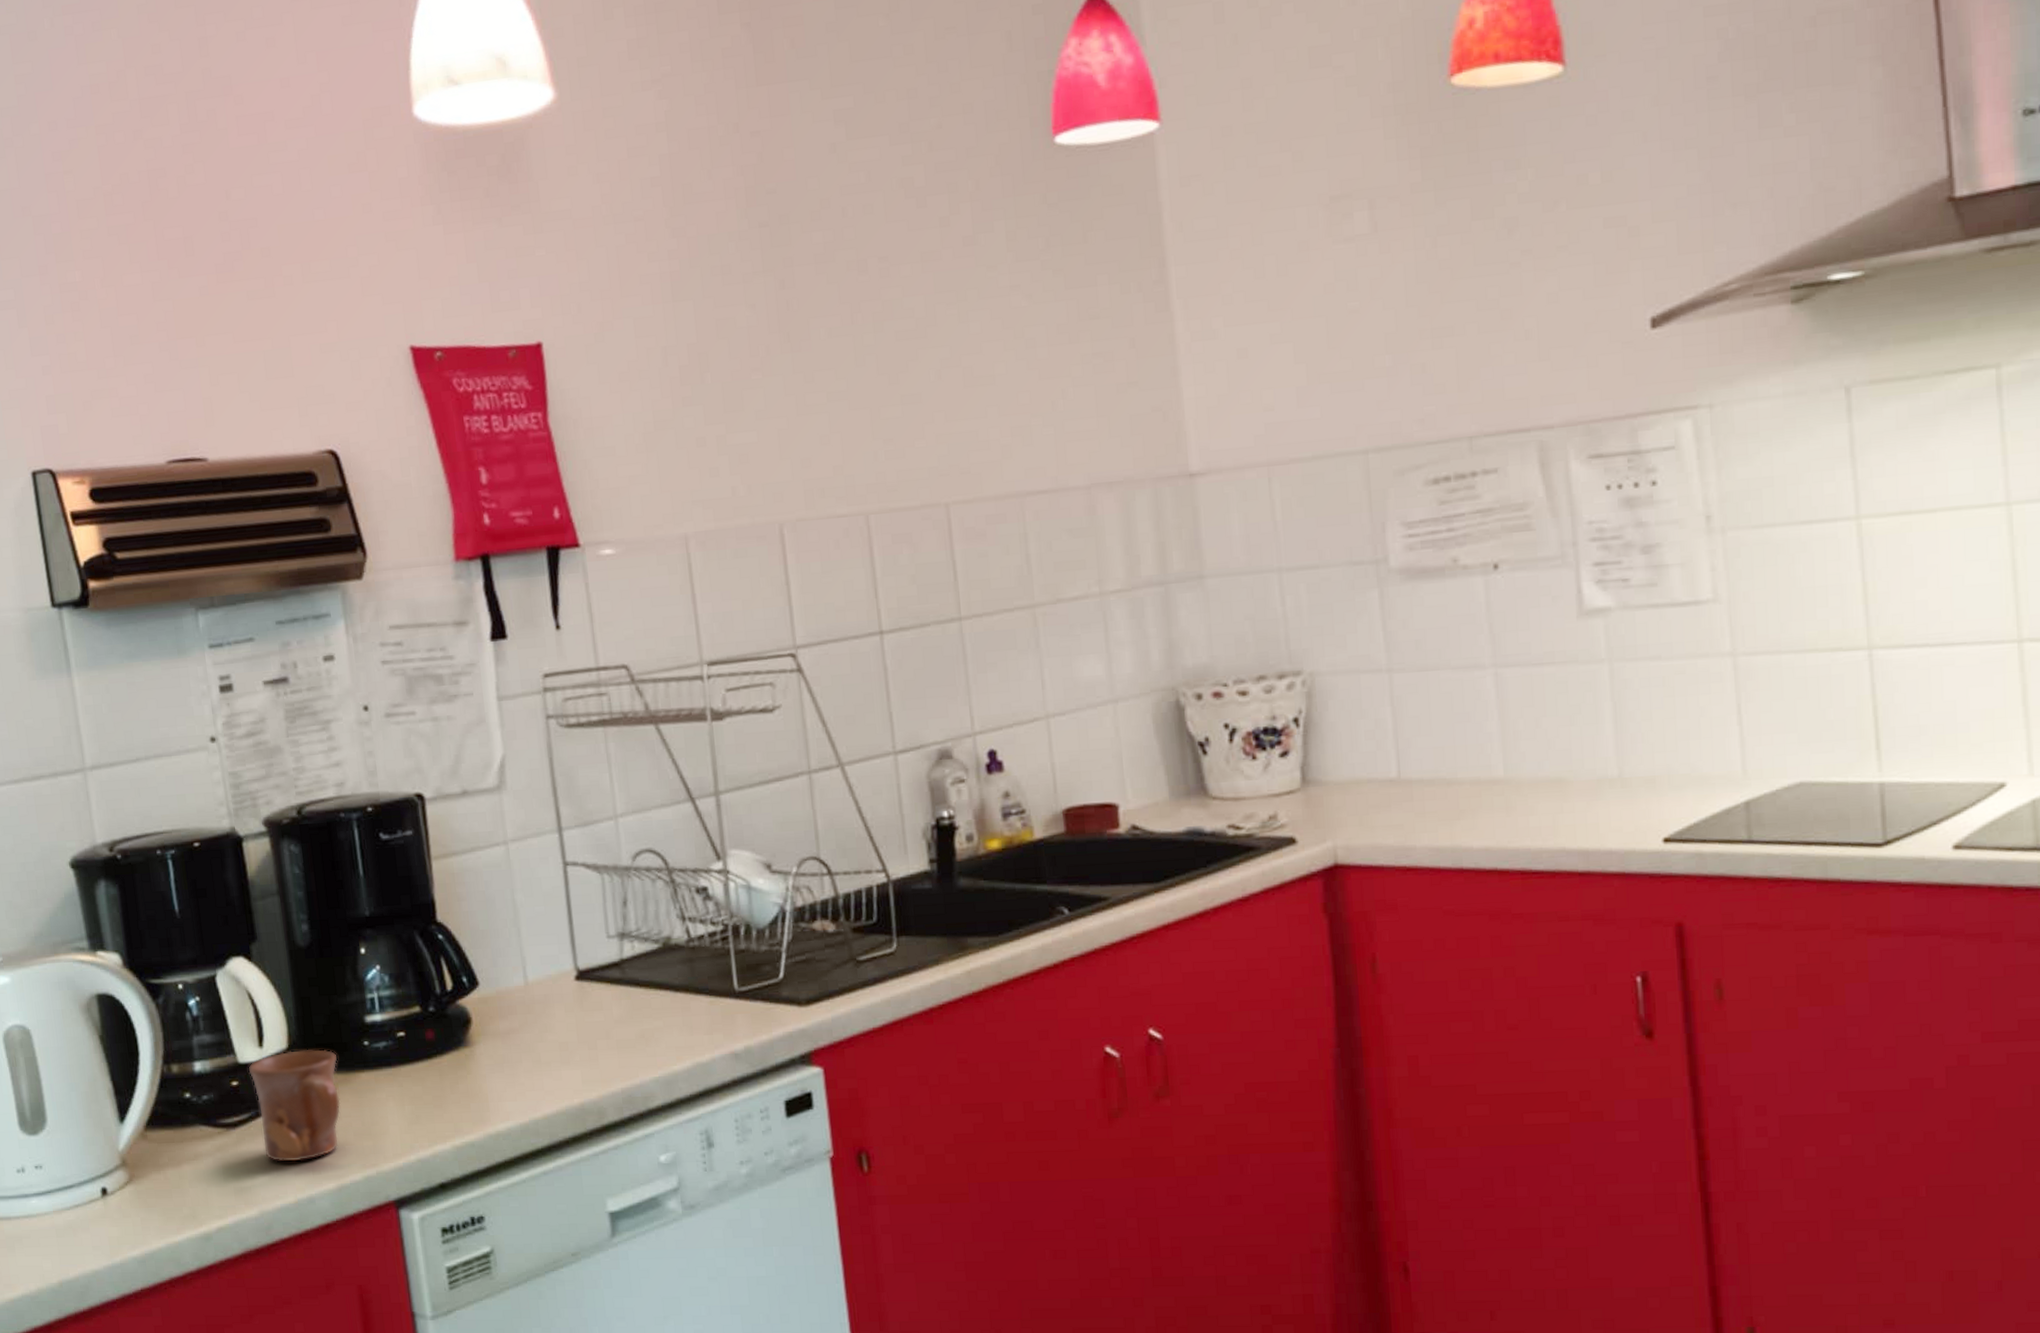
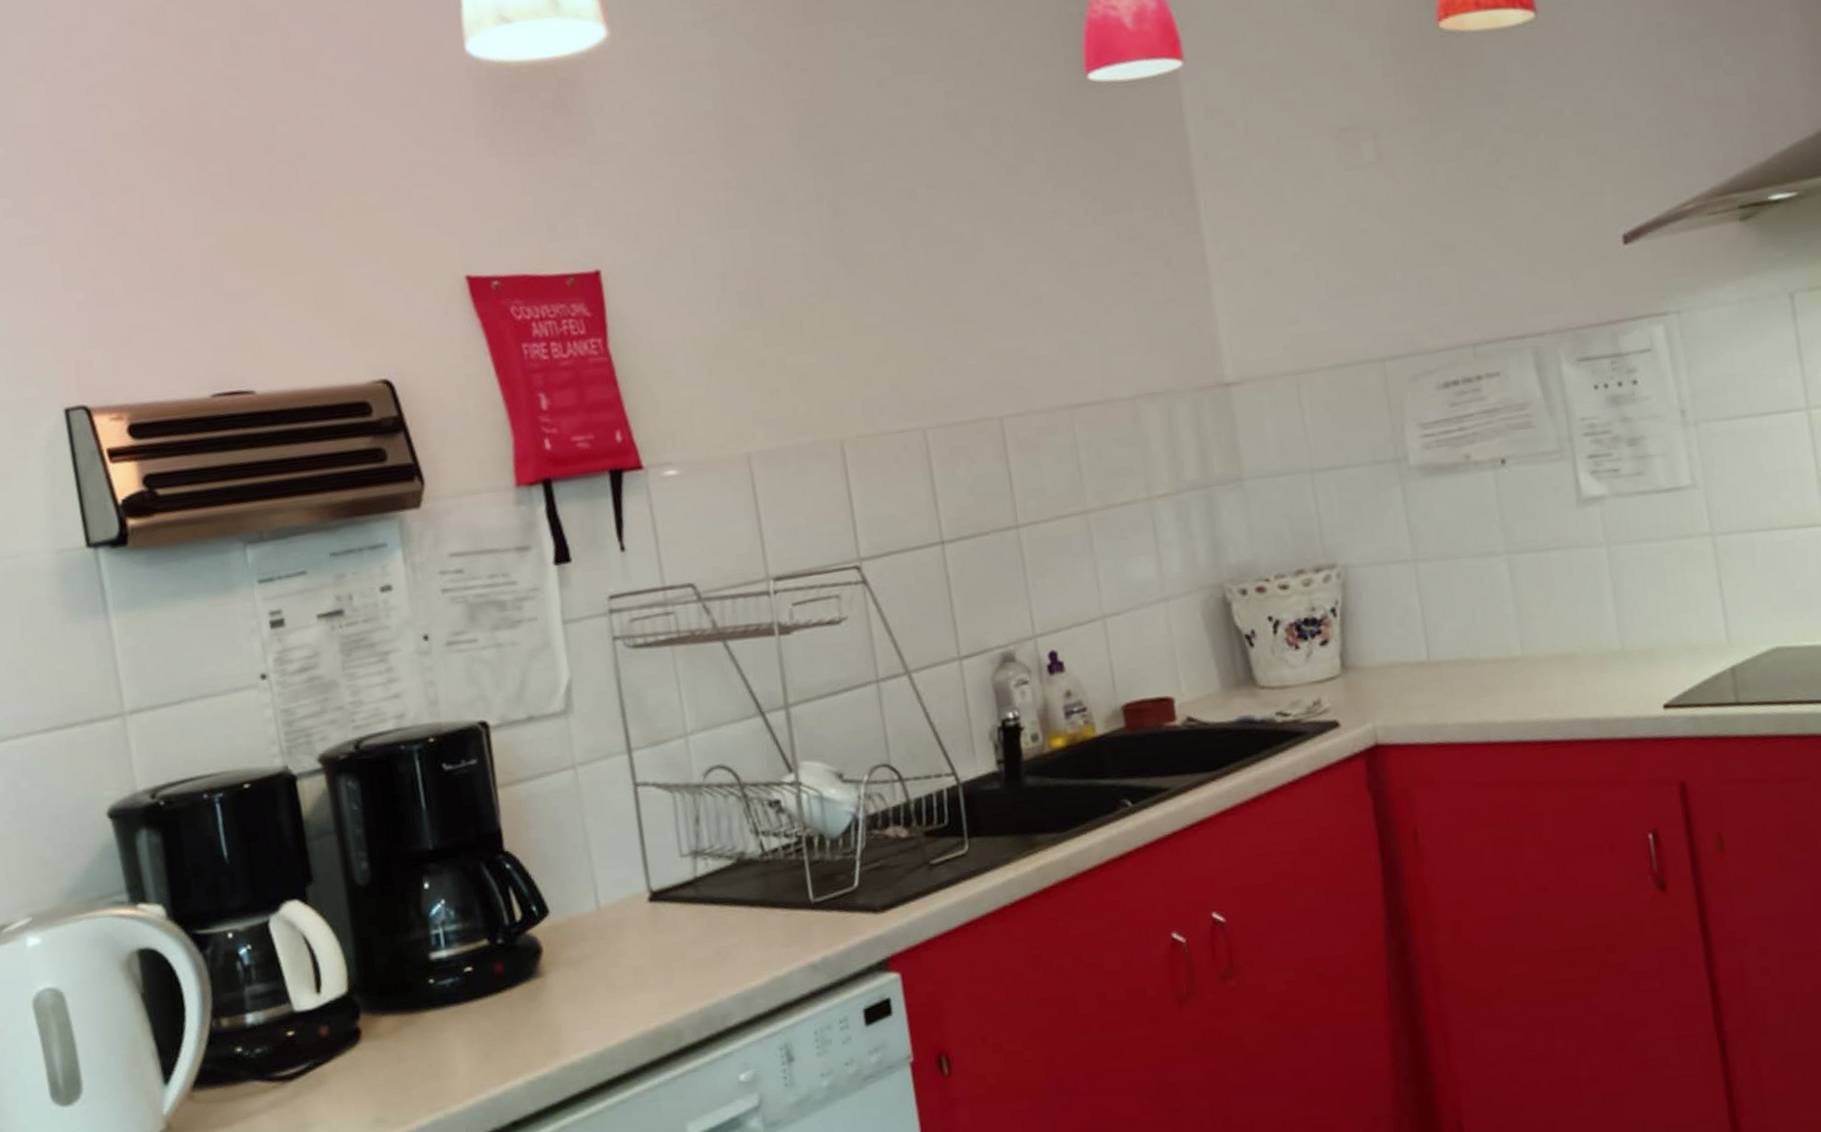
mug: present [249,1049,341,1162] -> none [305,990,405,1112]

